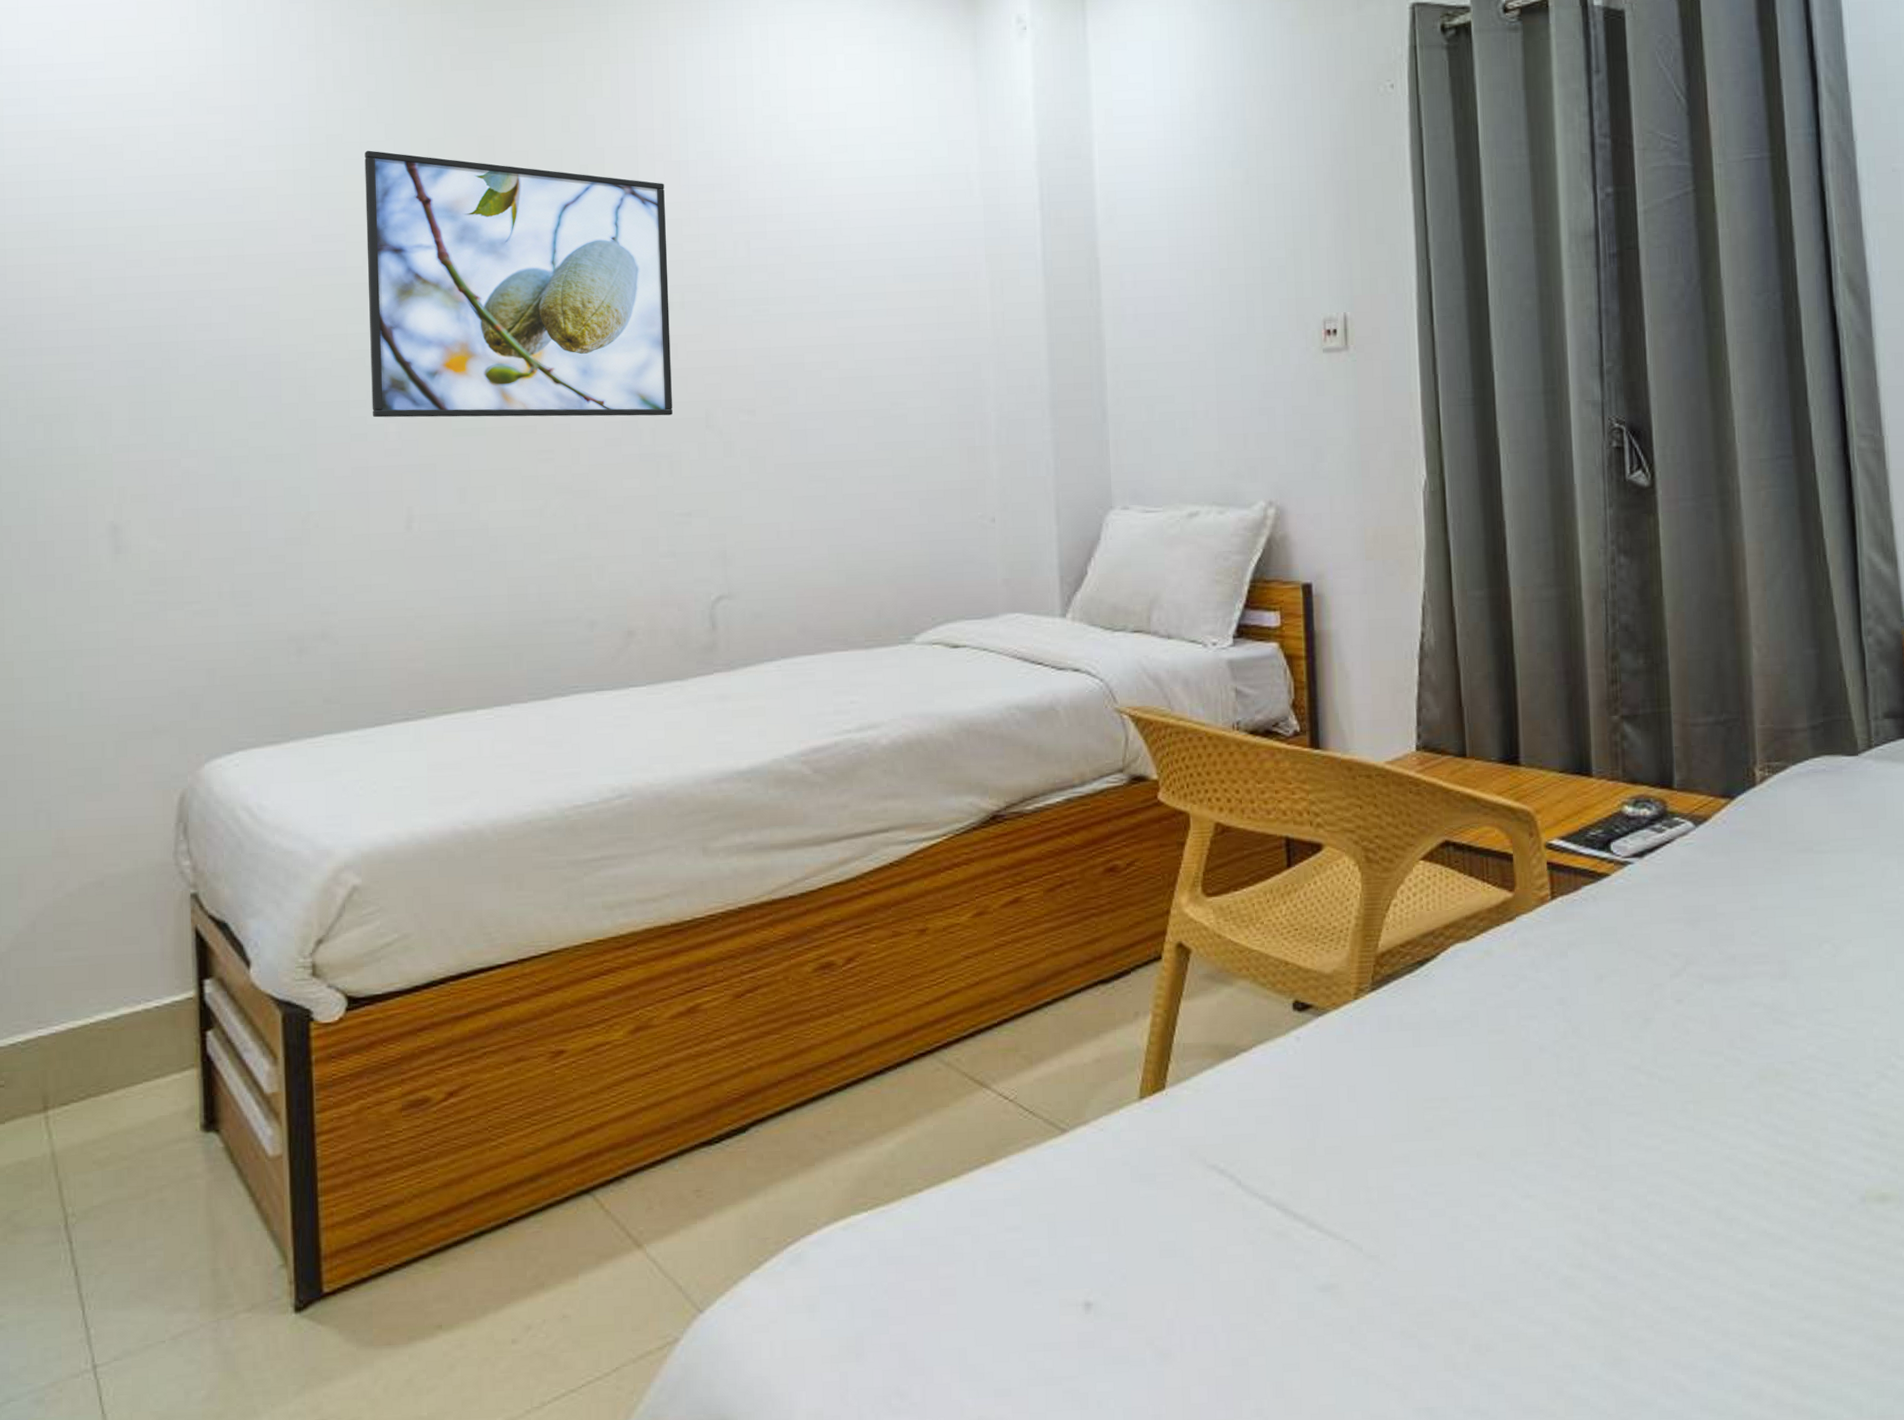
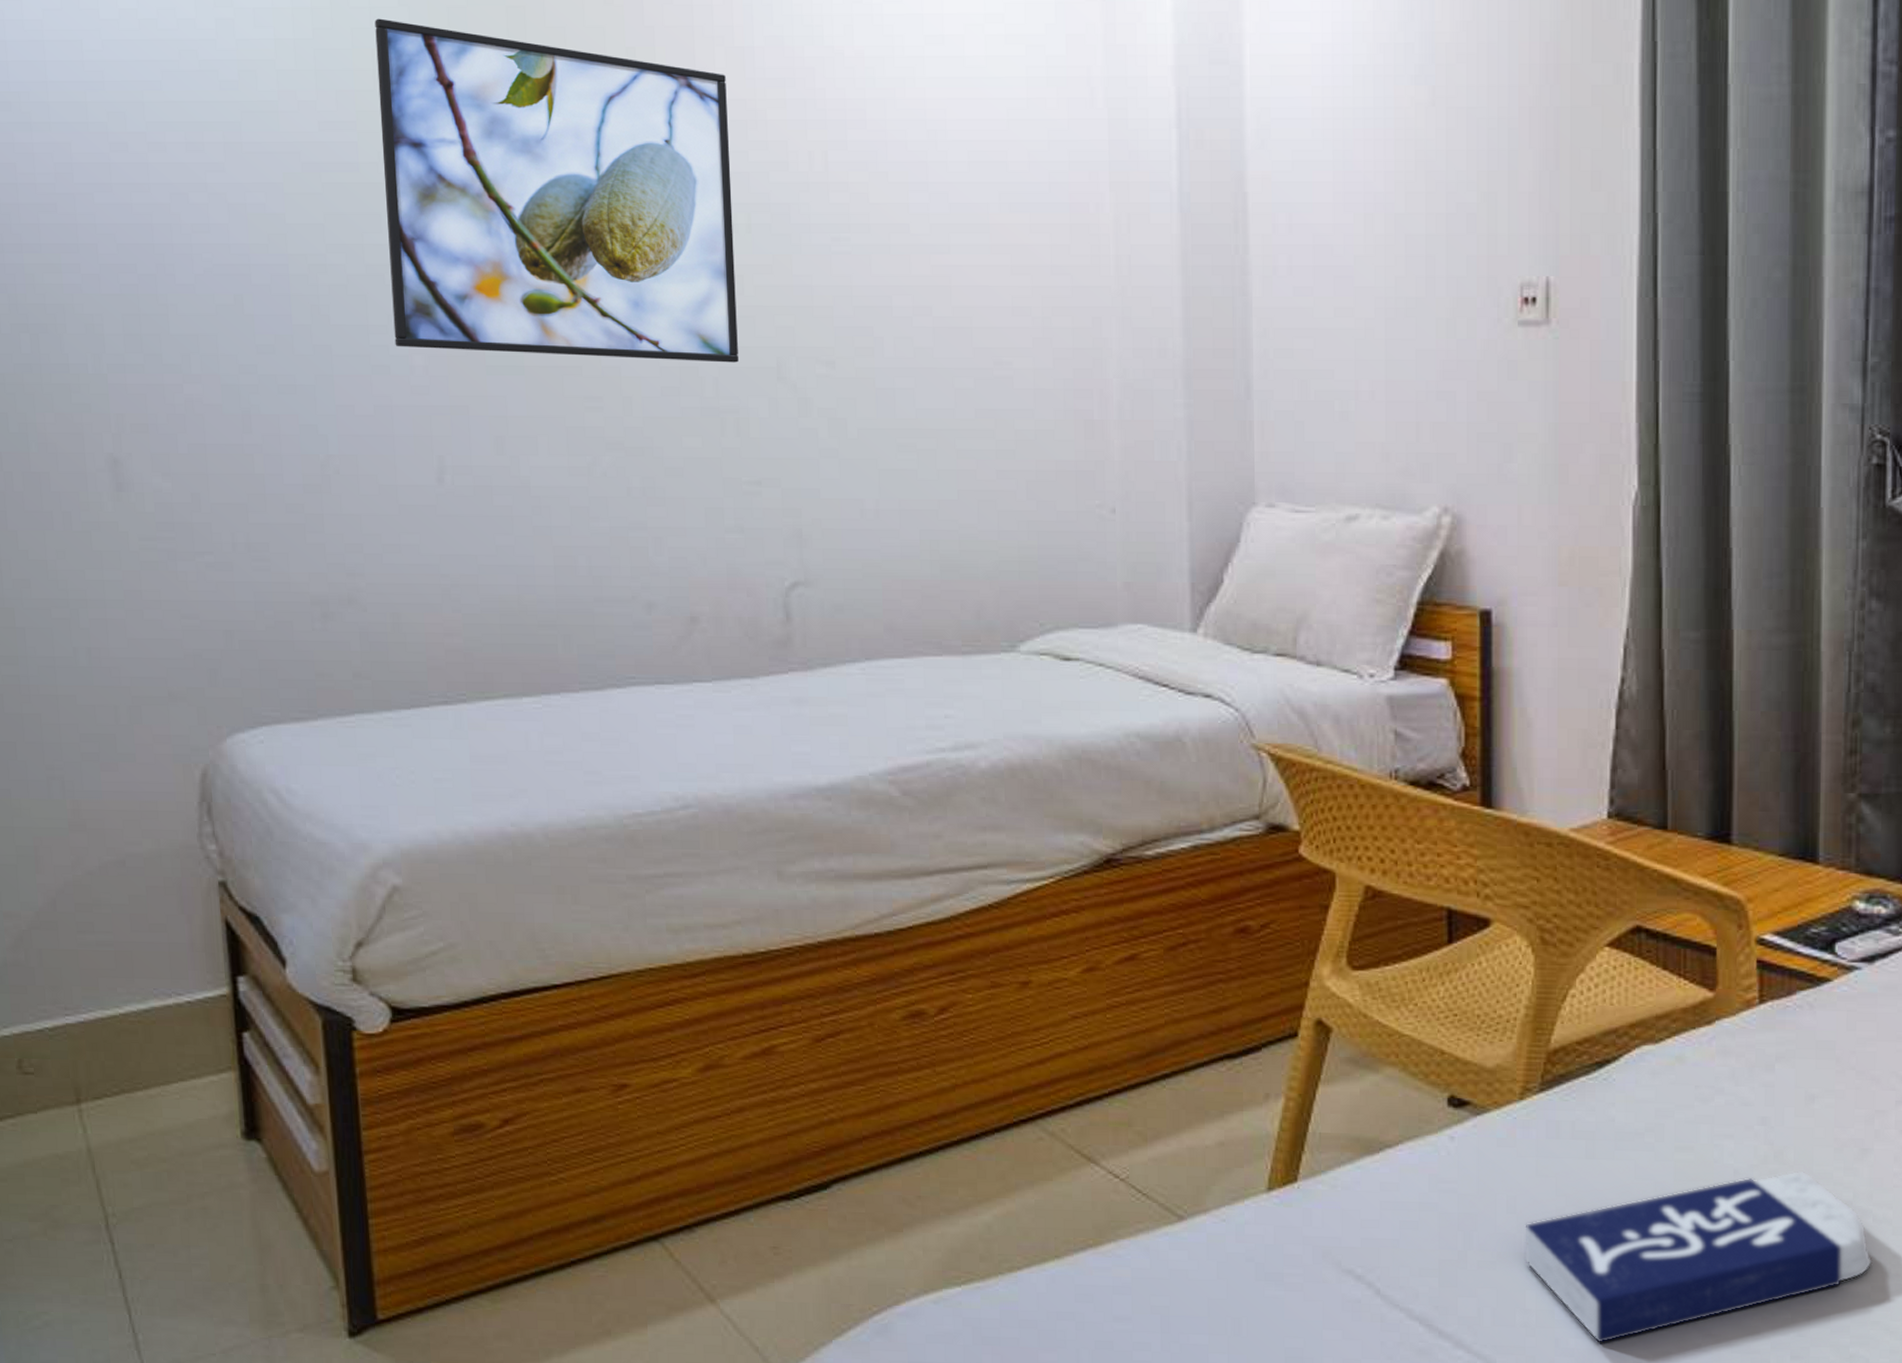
book: none [1364,1042,1661,1212] -> present [1525,1170,1873,1343]

